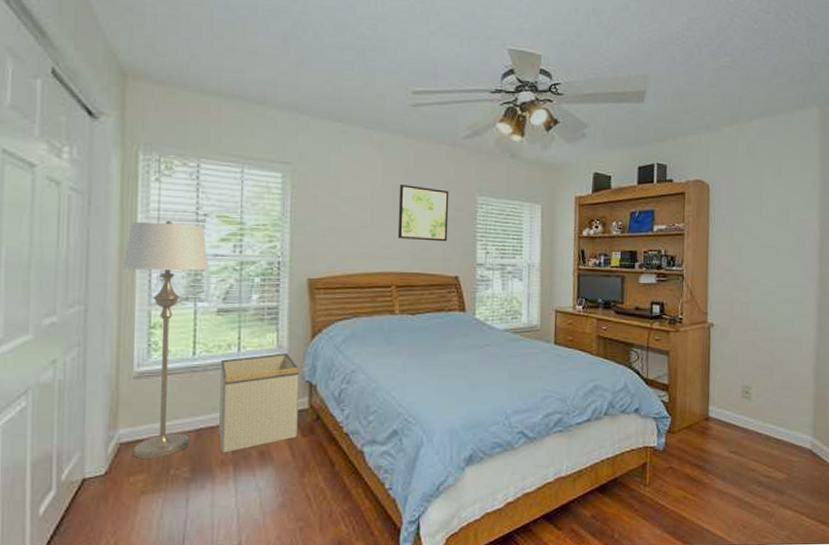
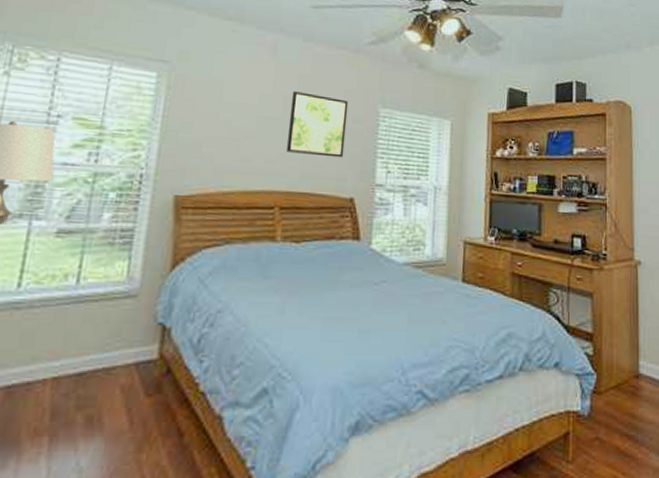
storage bin: present [219,353,299,453] -> none [35,287,152,418]

